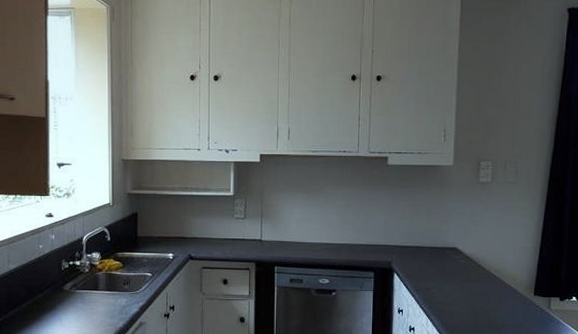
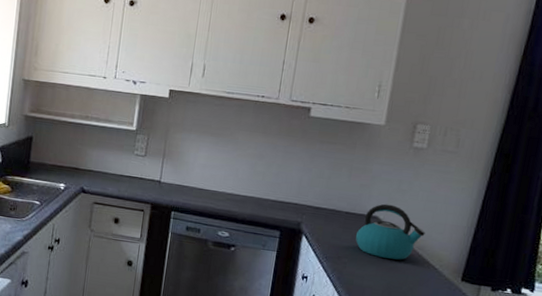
kettle: none [440,235,499,284] -> present [355,203,425,260]

